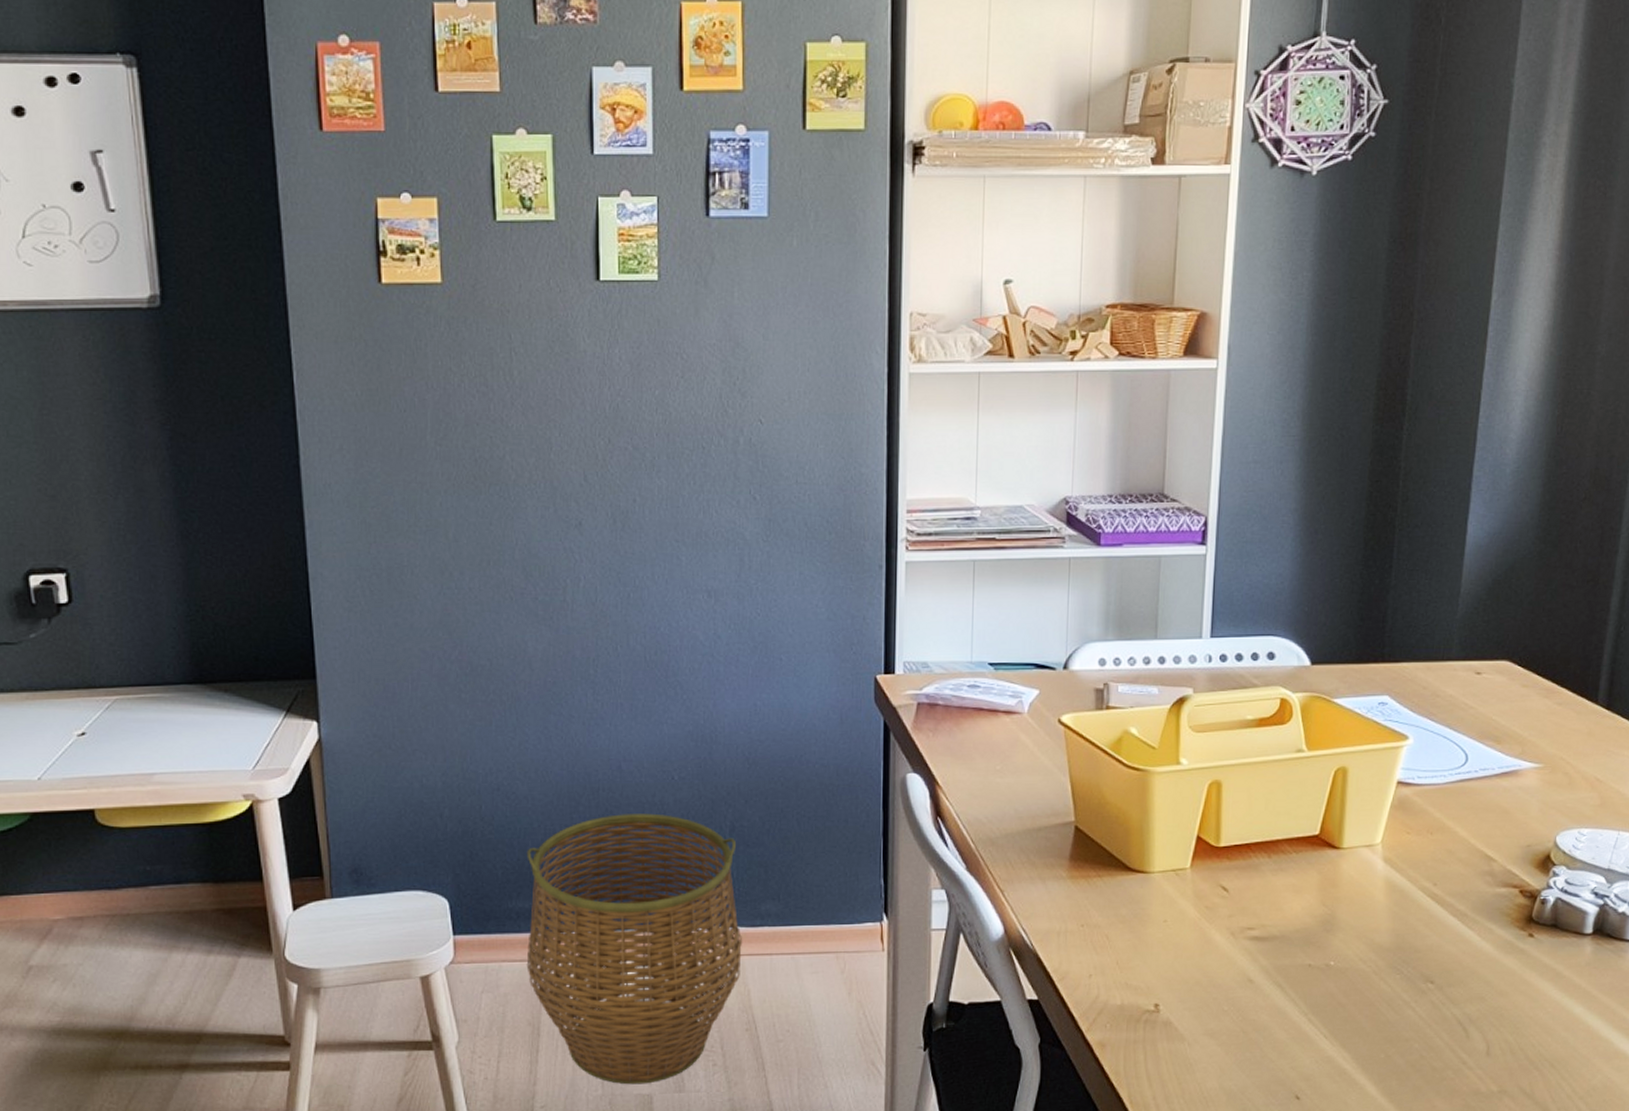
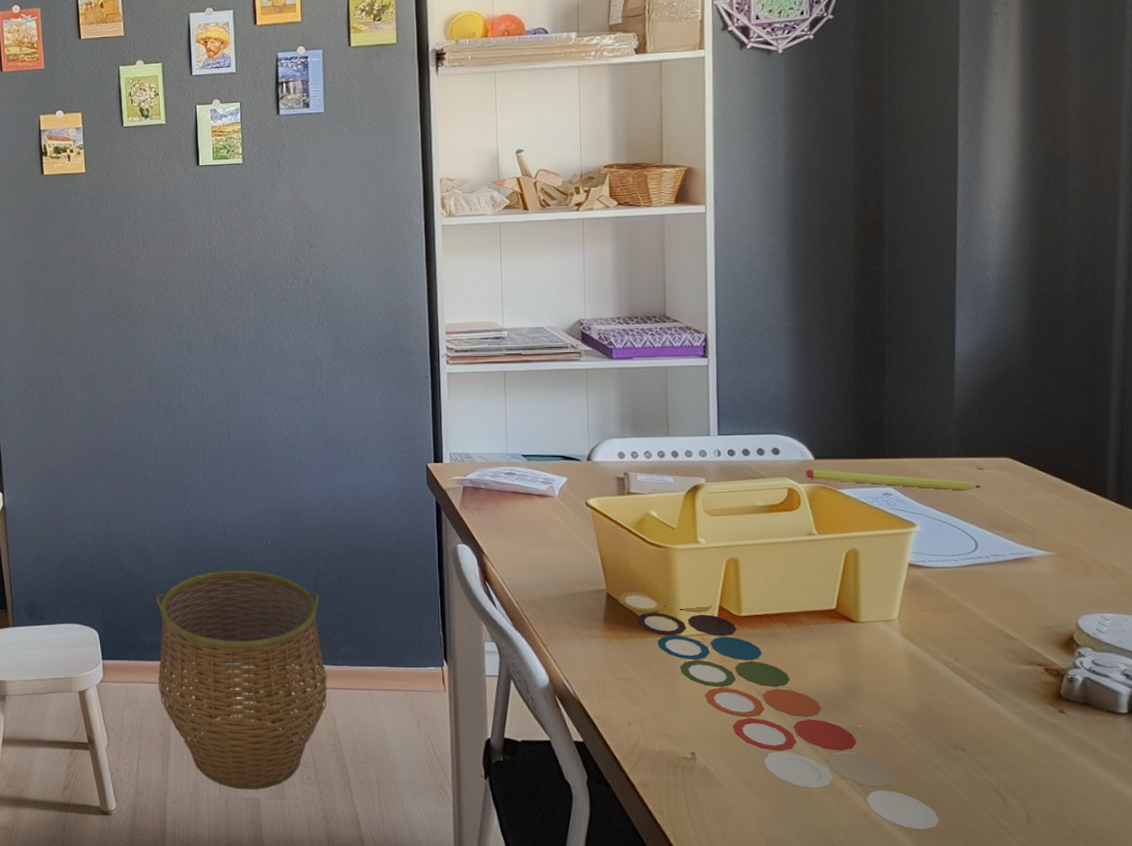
paint palette: none [1087,822,1403,1071] -> present [618,591,940,830]
pencil: none [1301,676,1477,698] -> present [806,469,981,491]

